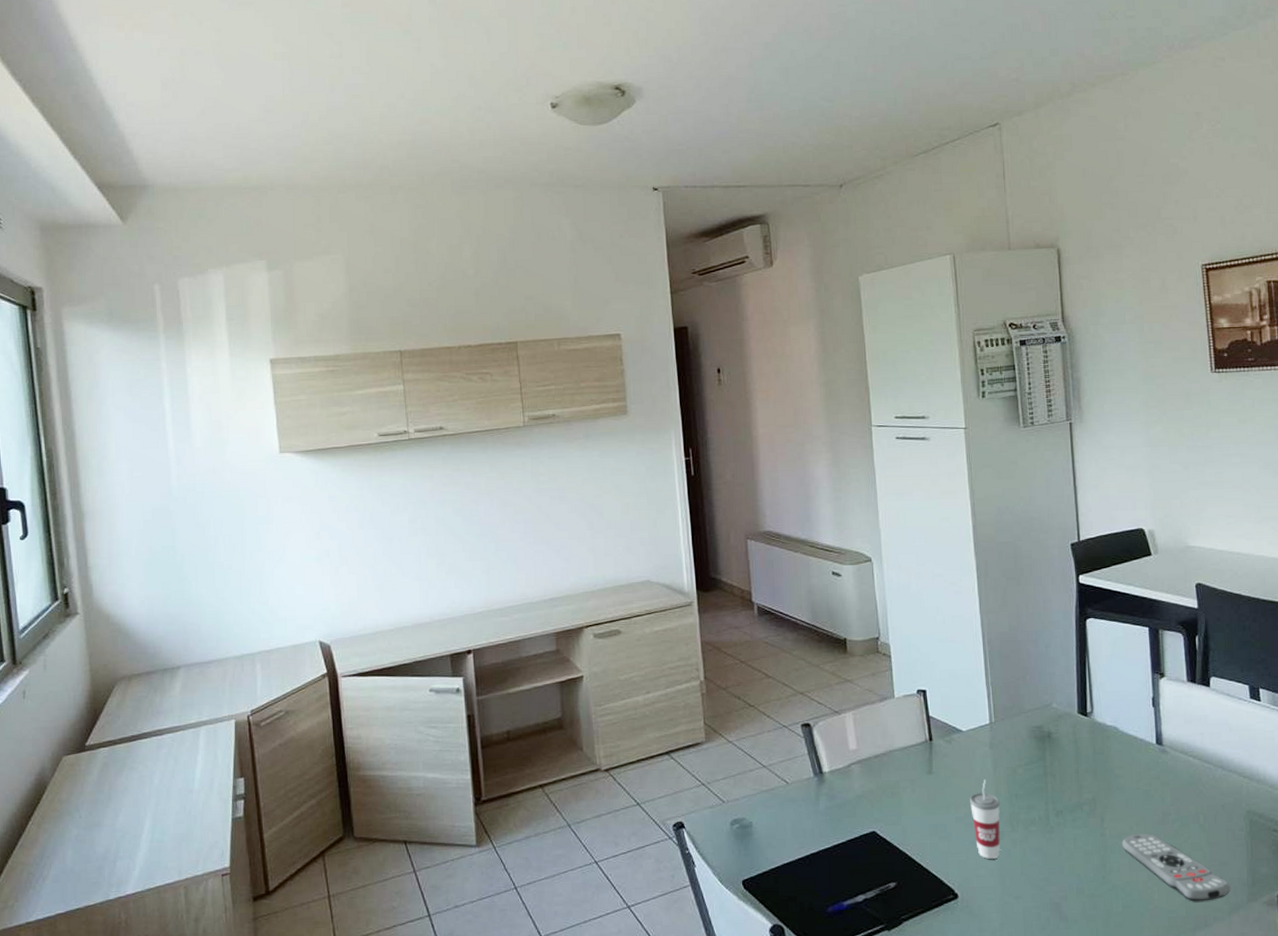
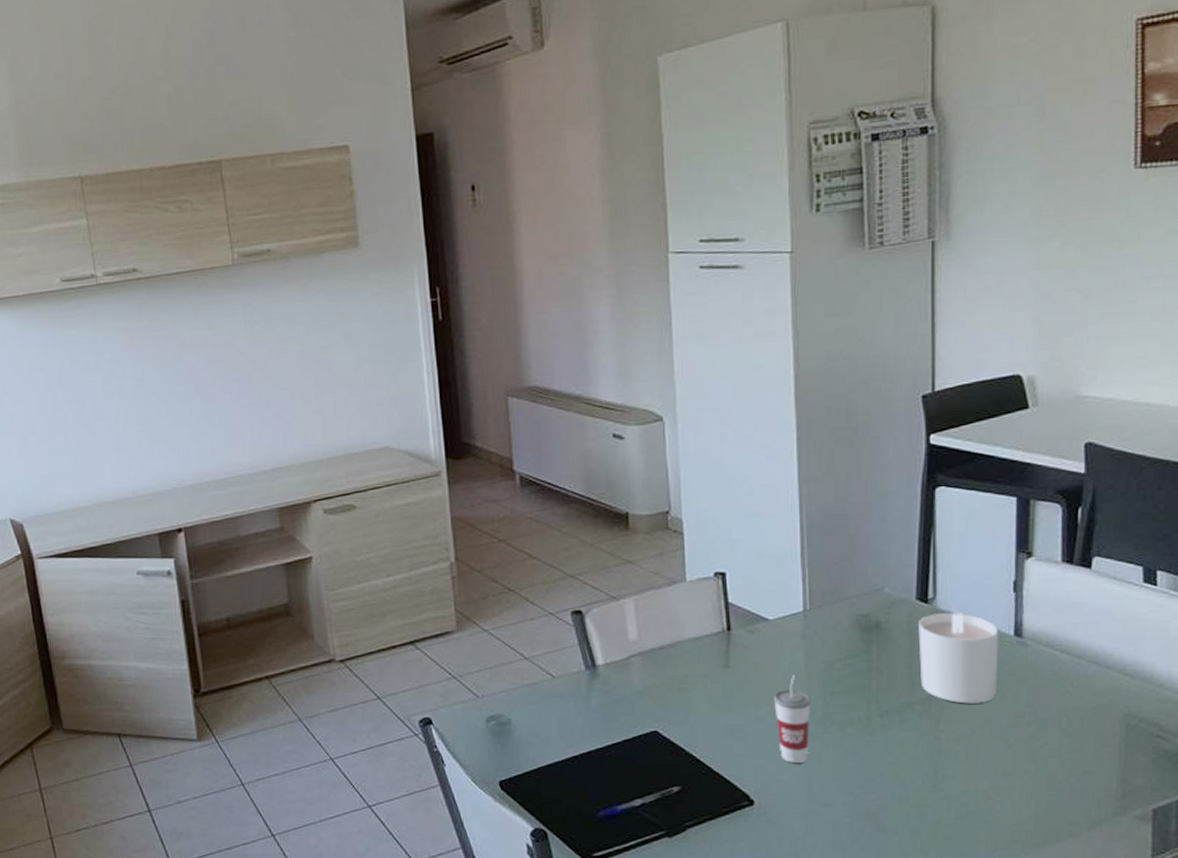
candle: none [1081,725,1146,804] -> present [918,613,999,704]
remote control: present [1122,834,1231,902] -> none [960,738,1094,814]

